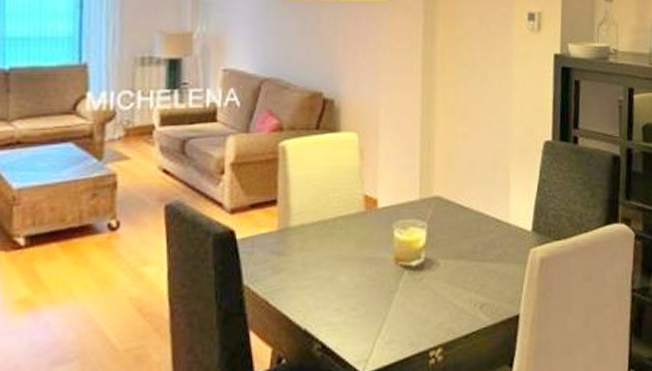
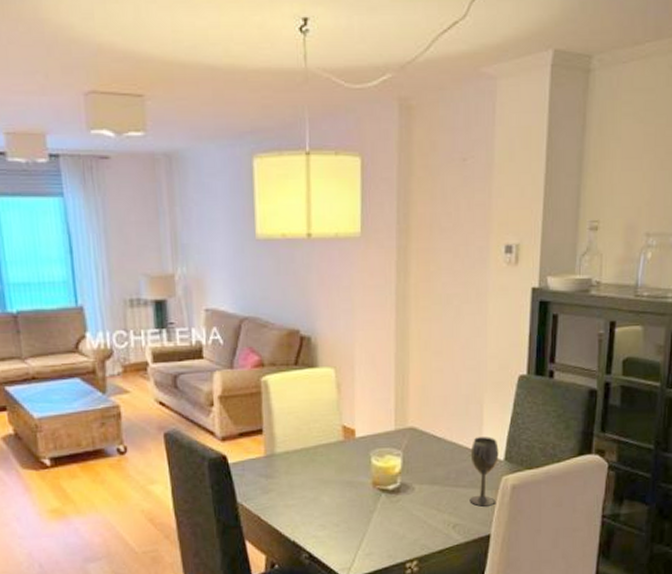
wine glass: none [497,206,526,283] -> present [469,437,499,507]

